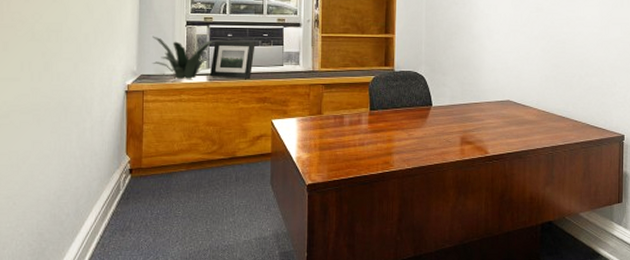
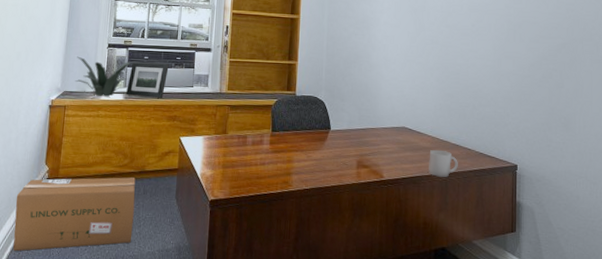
box: none [96,164,227,247] -> present [13,177,136,252]
mug: none [534,122,565,150] -> present [429,149,458,177]

